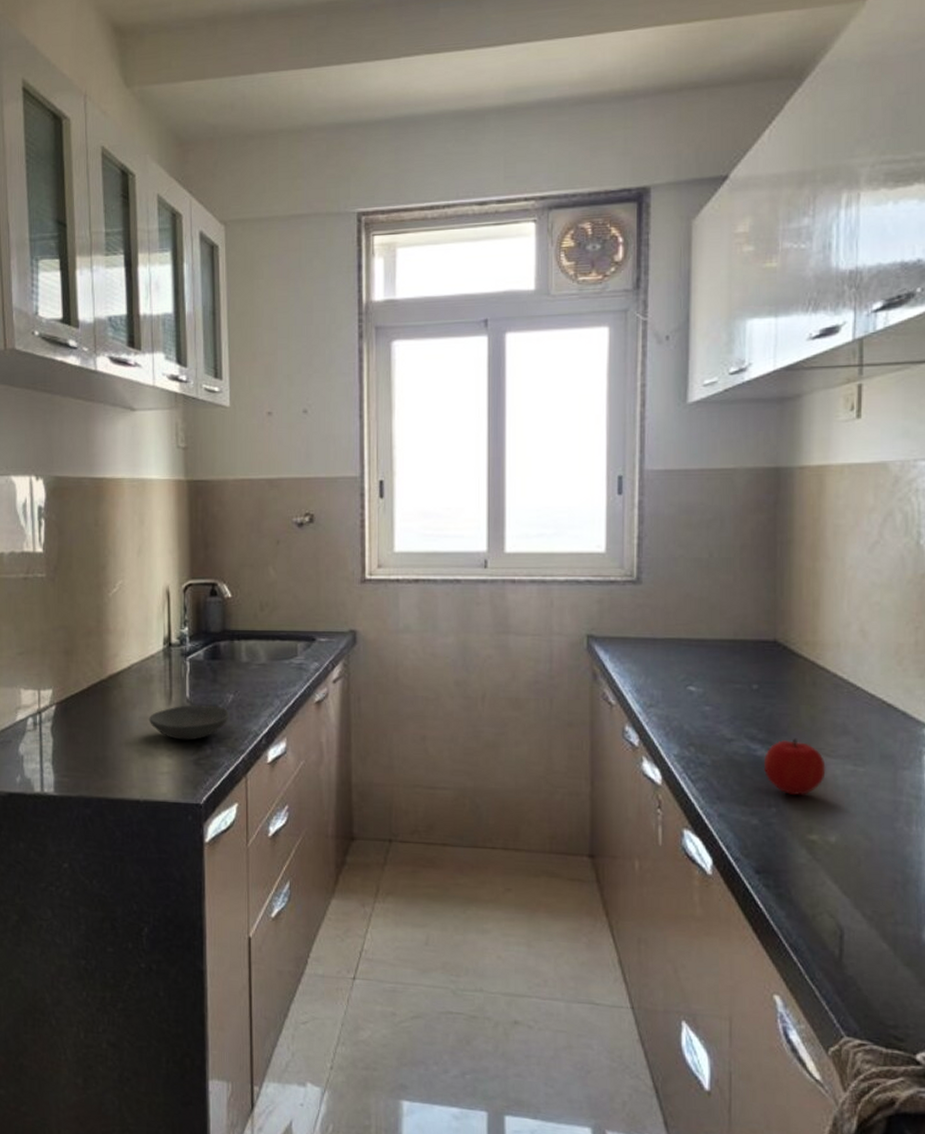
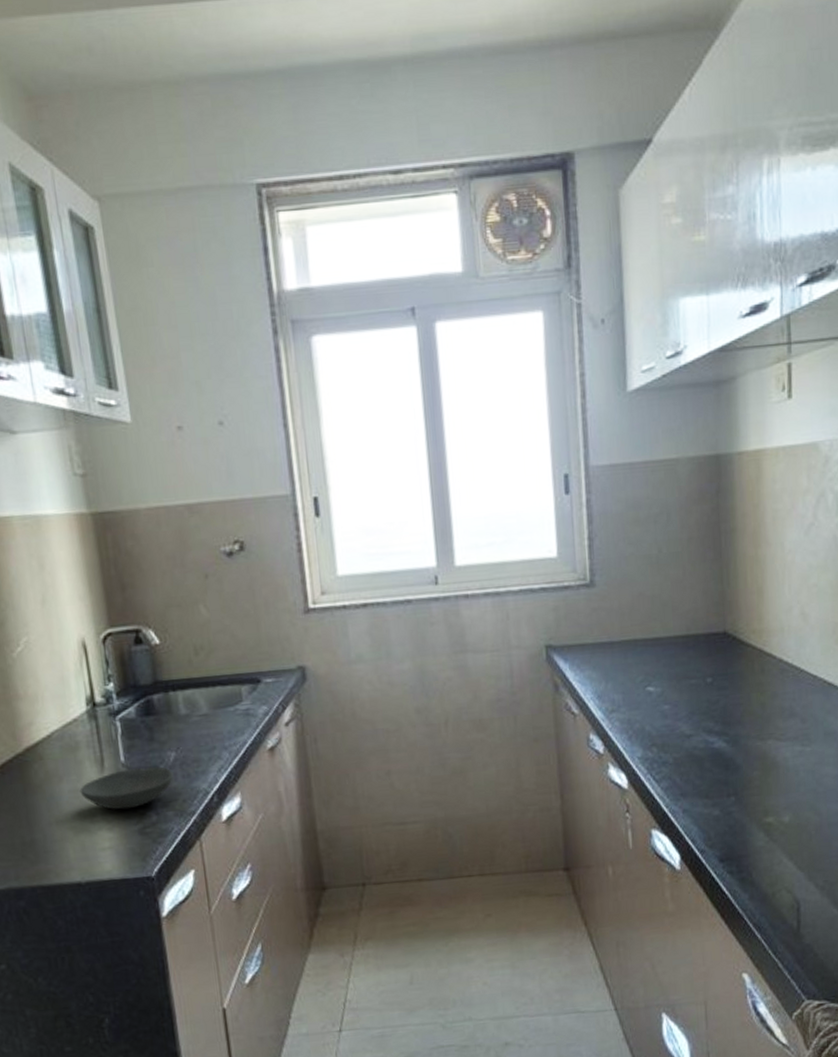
fruit: present [763,738,826,795] -> none [721,726,777,782]

